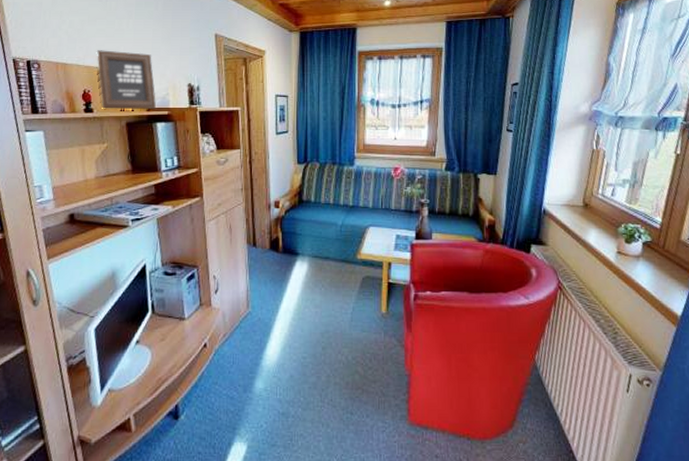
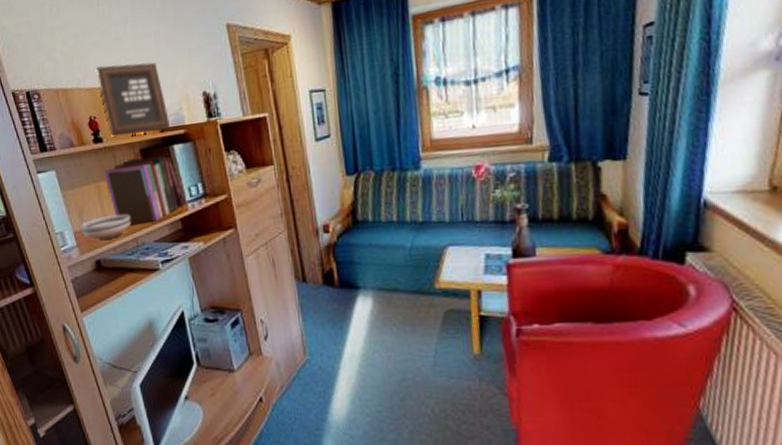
bowl: none [59,175,110,196] -> present [80,213,132,240]
books: none [90,130,161,186] -> present [104,155,186,225]

